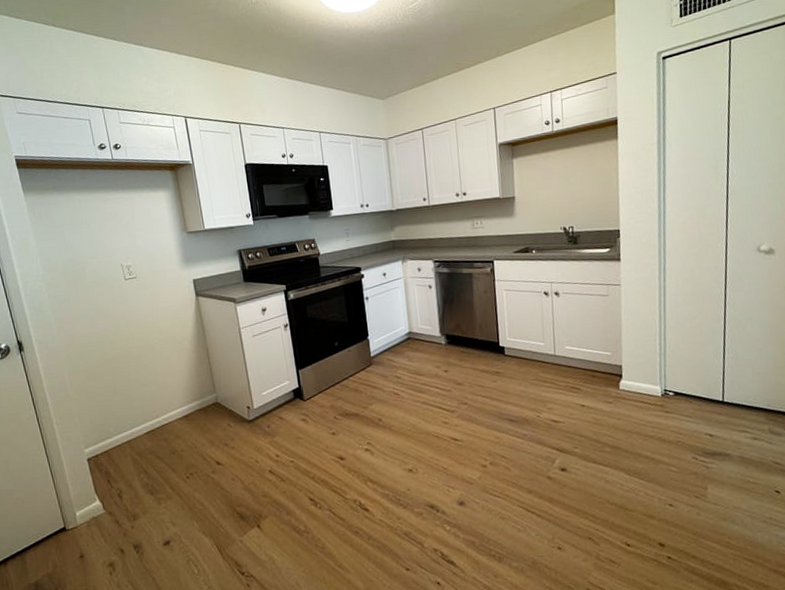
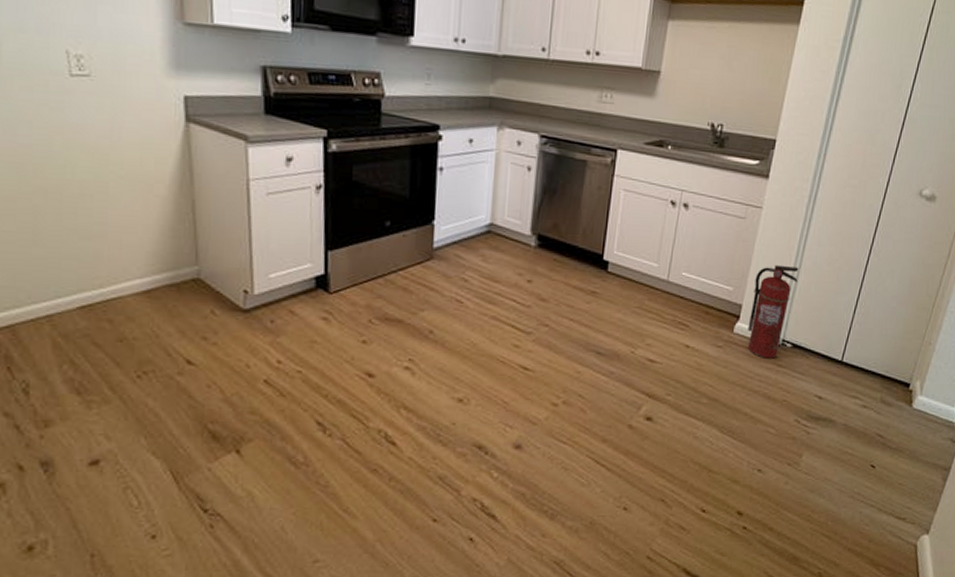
fire extinguisher: none [628,327,666,408] -> present [747,264,799,359]

